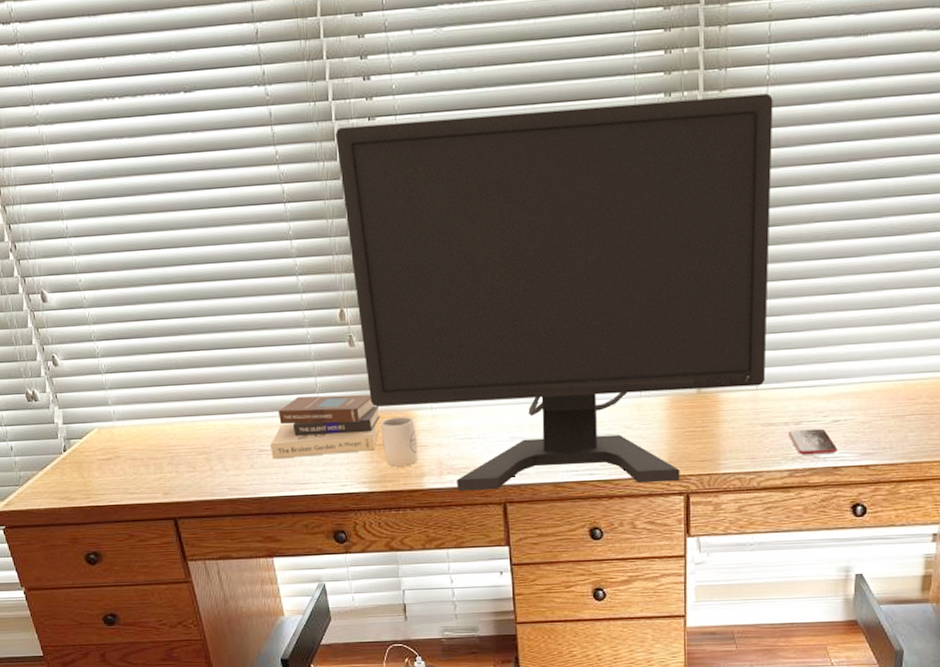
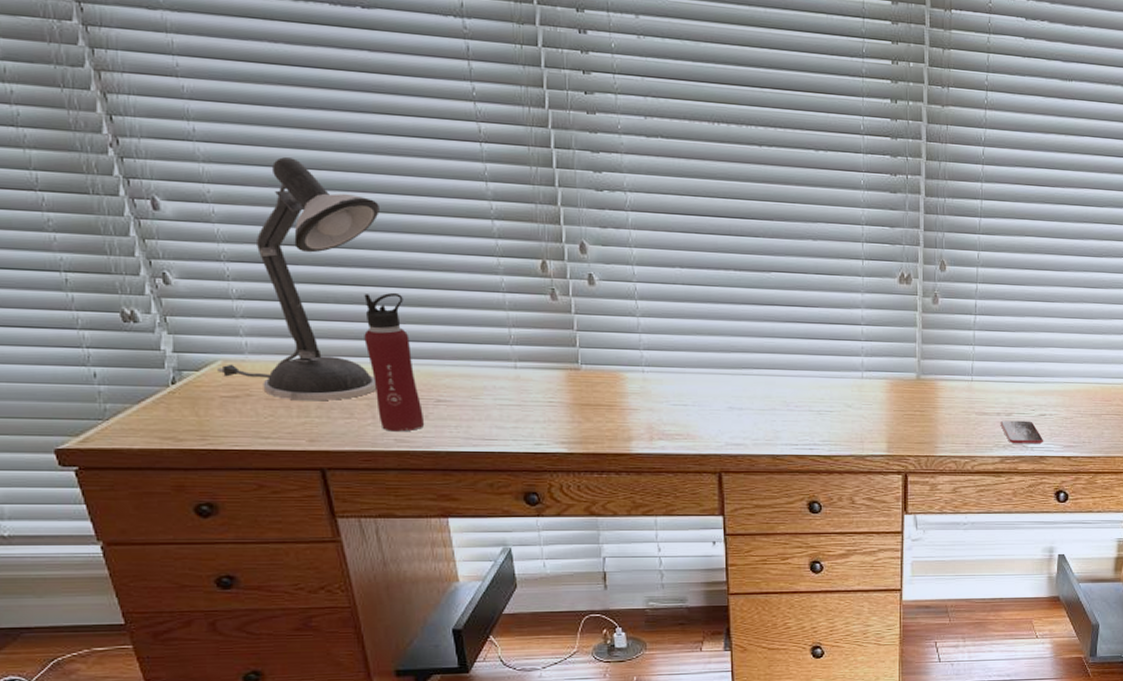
desk lamp: none [94,241,213,459] -> present [216,157,379,401]
water bottle: none [199,354,251,482] -> present [364,292,425,432]
books: present [270,394,380,460] -> none [451,346,584,412]
computer monitor: present [335,93,773,492] -> none [543,75,990,461]
mug: present [380,416,418,467] -> none [584,376,626,429]

